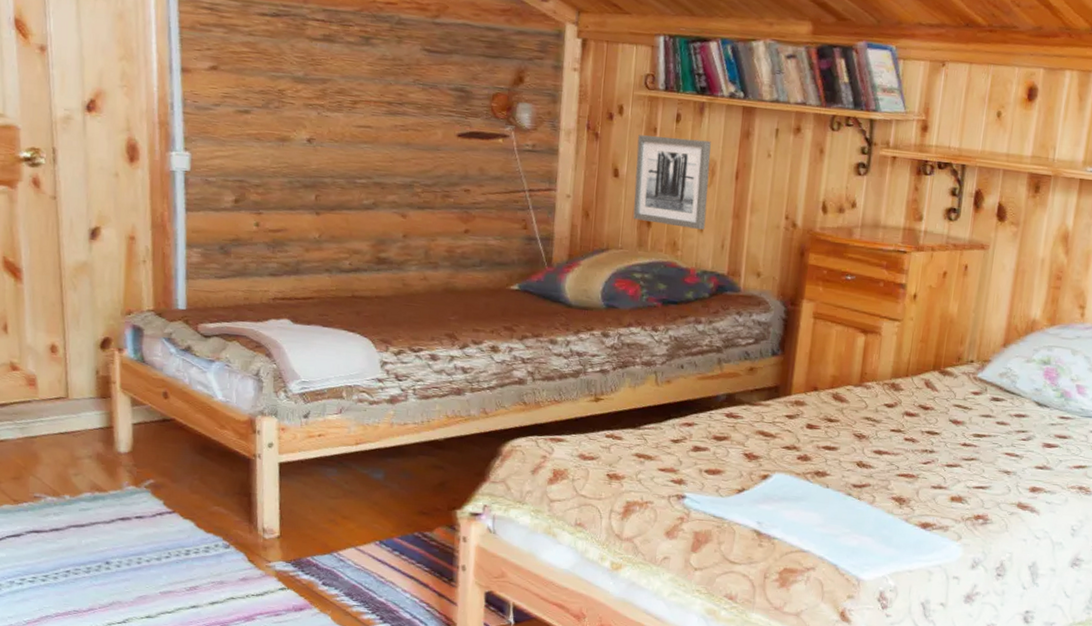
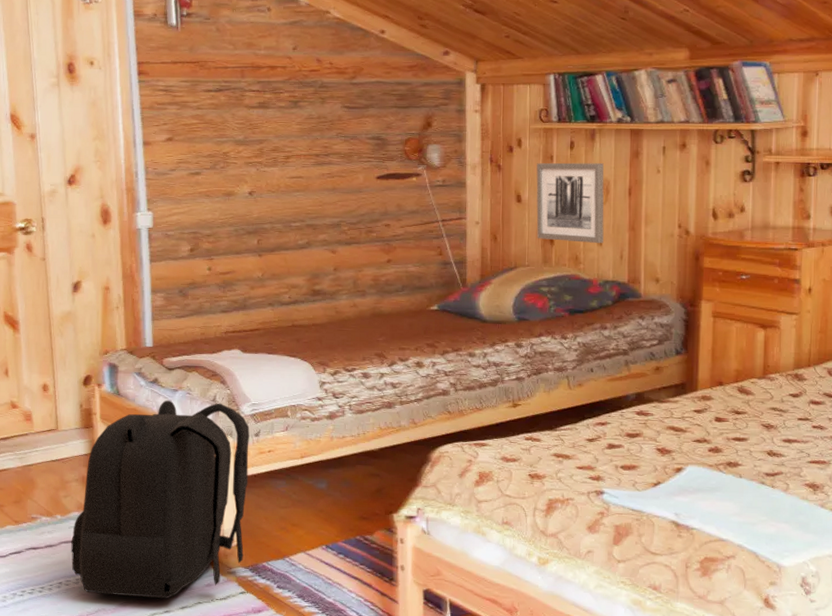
backpack: none [81,372,298,593] -> present [71,400,250,599]

